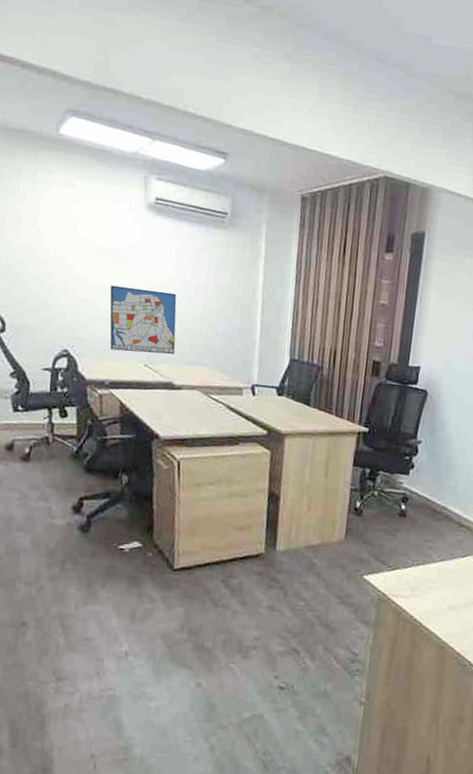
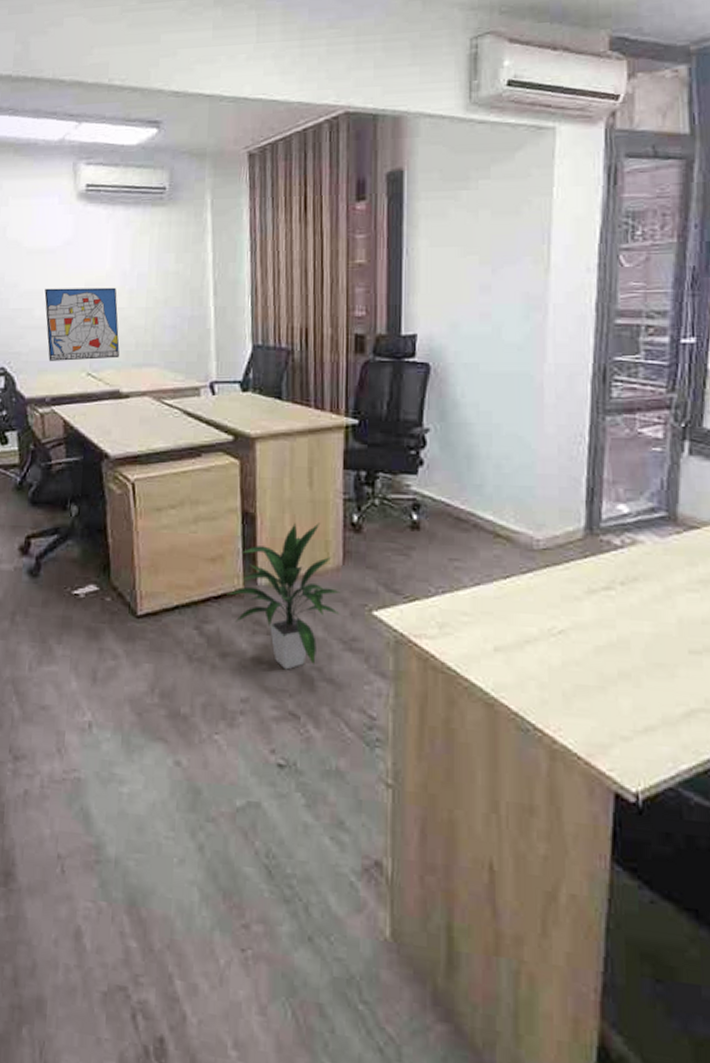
indoor plant: none [250,505,341,617] -> present [227,523,341,670]

